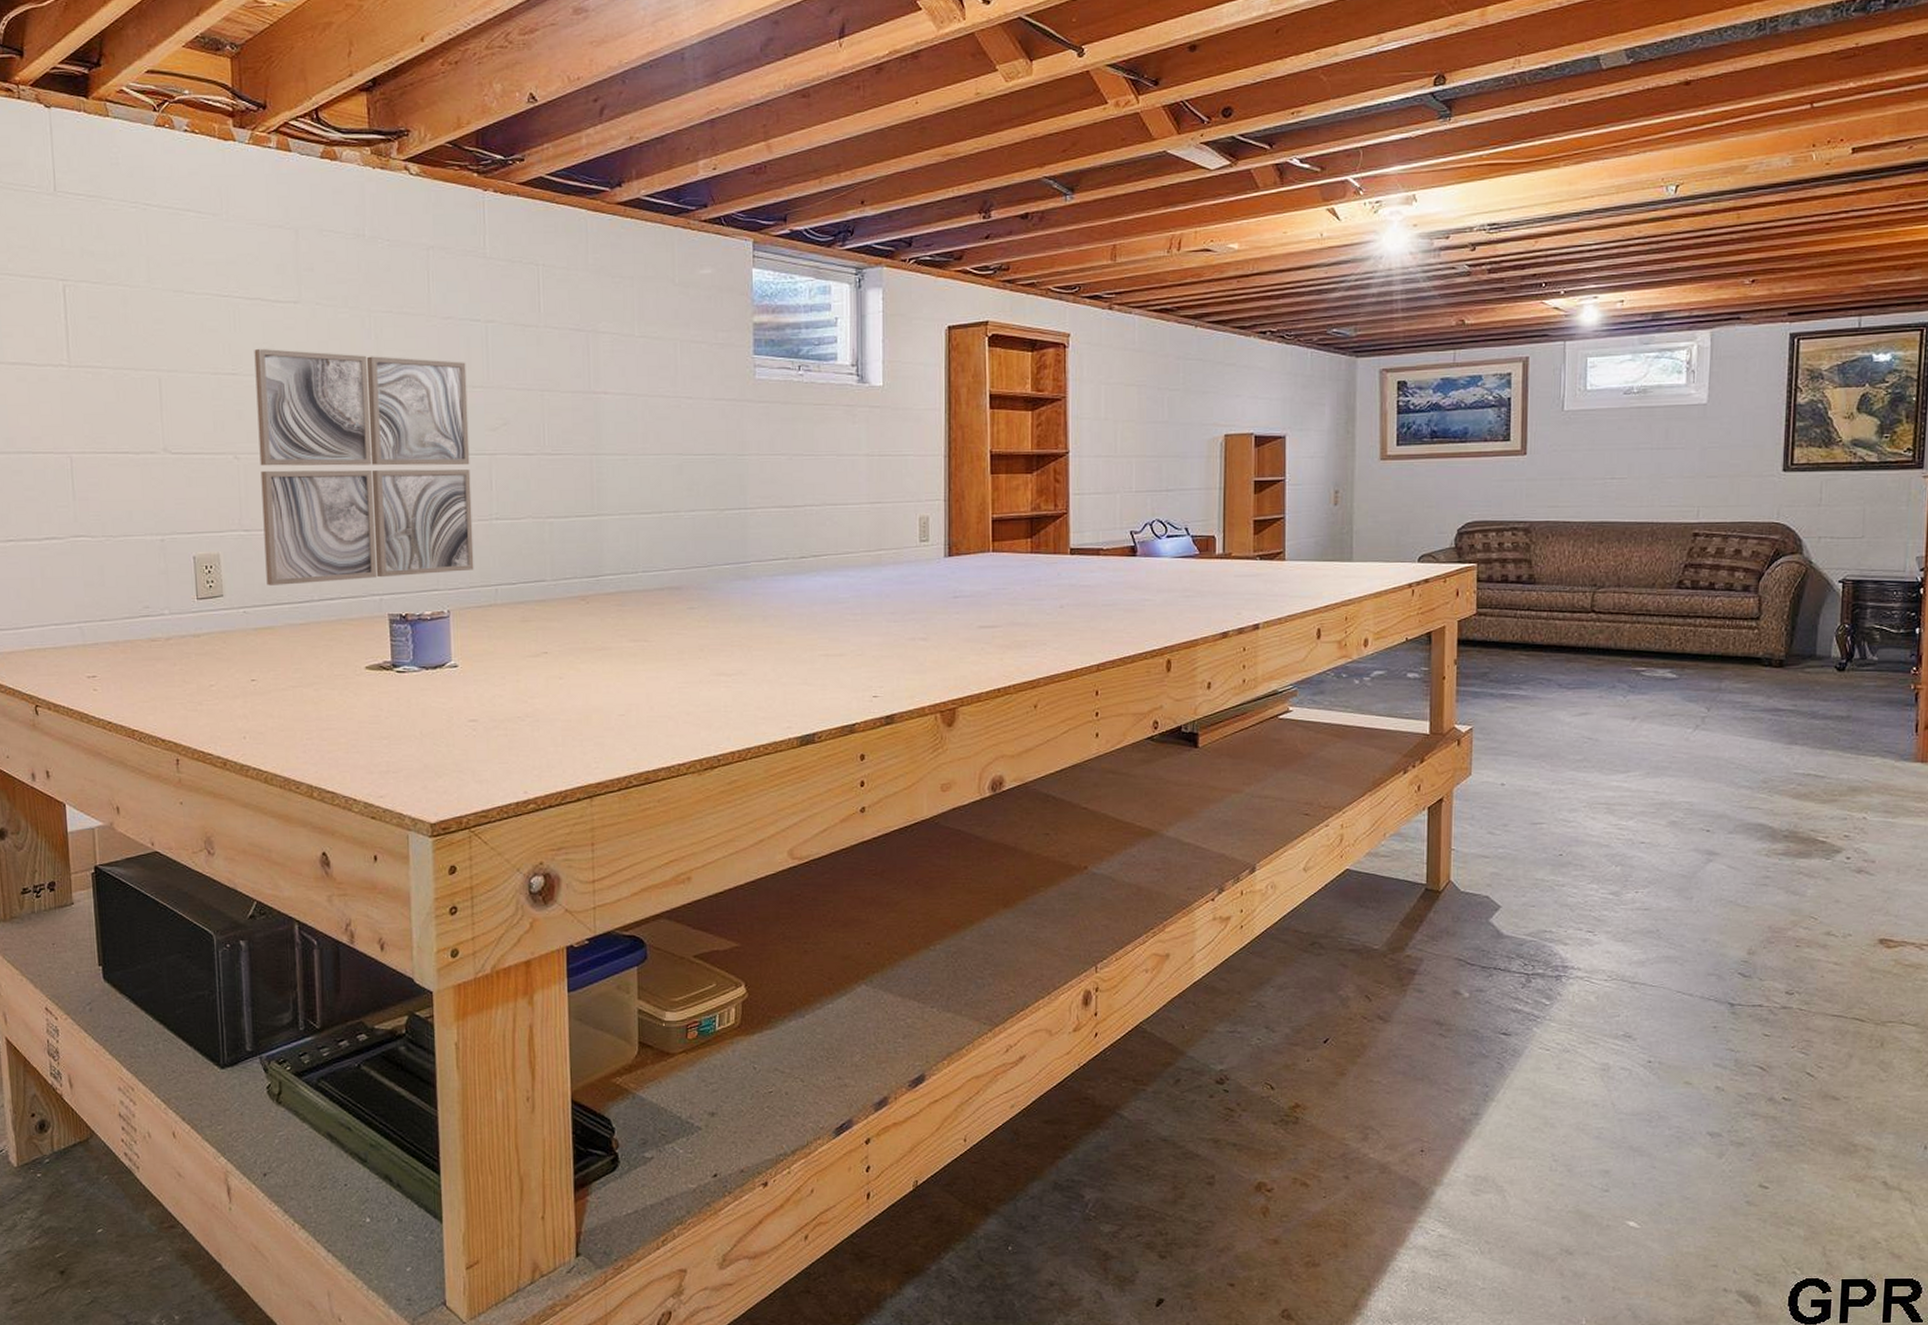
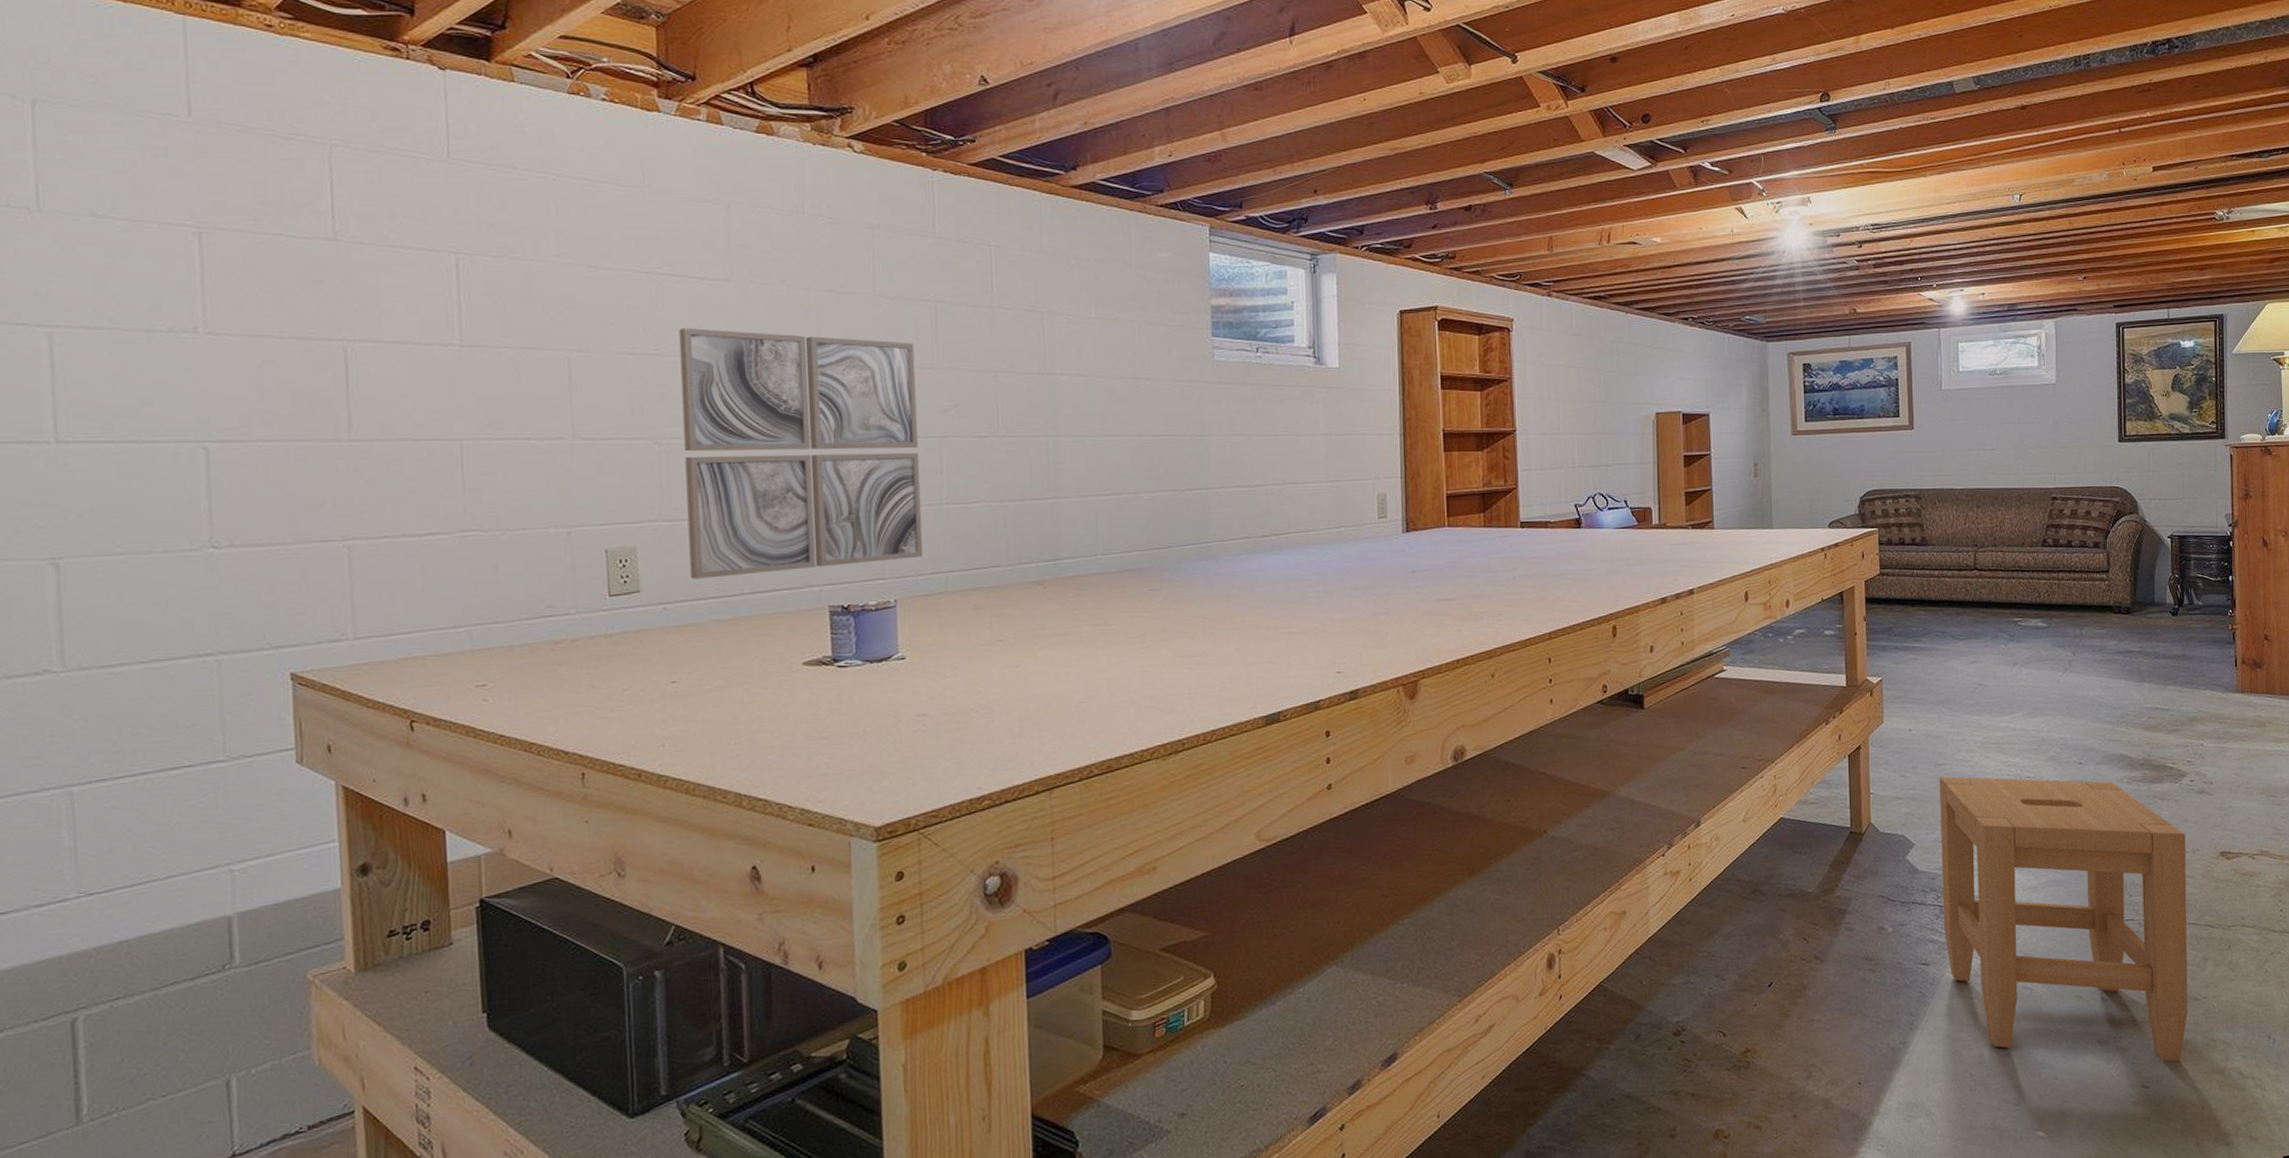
stool: none [1529,836,1835,1164] -> present [1939,776,2188,1062]

